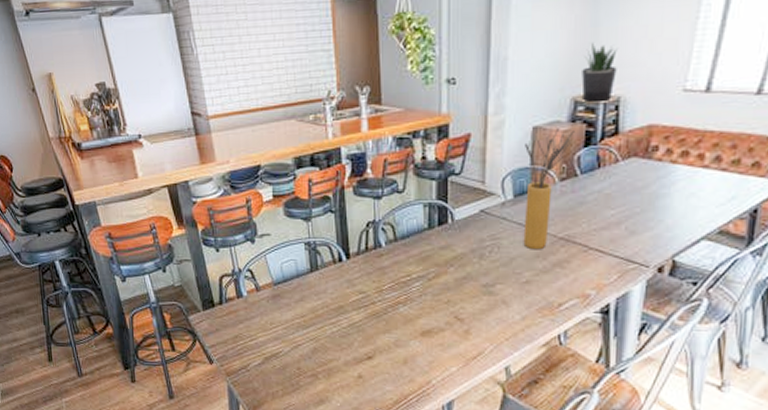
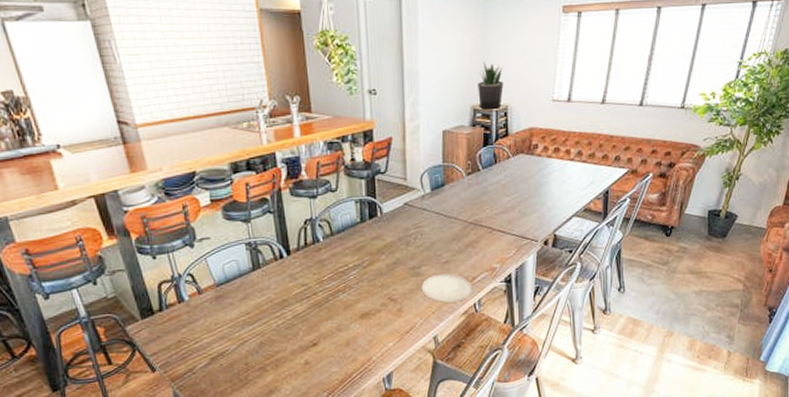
plate: none [494,295,559,330] -> present [421,273,473,303]
vase: present [523,127,575,250] -> none [437,131,475,235]

